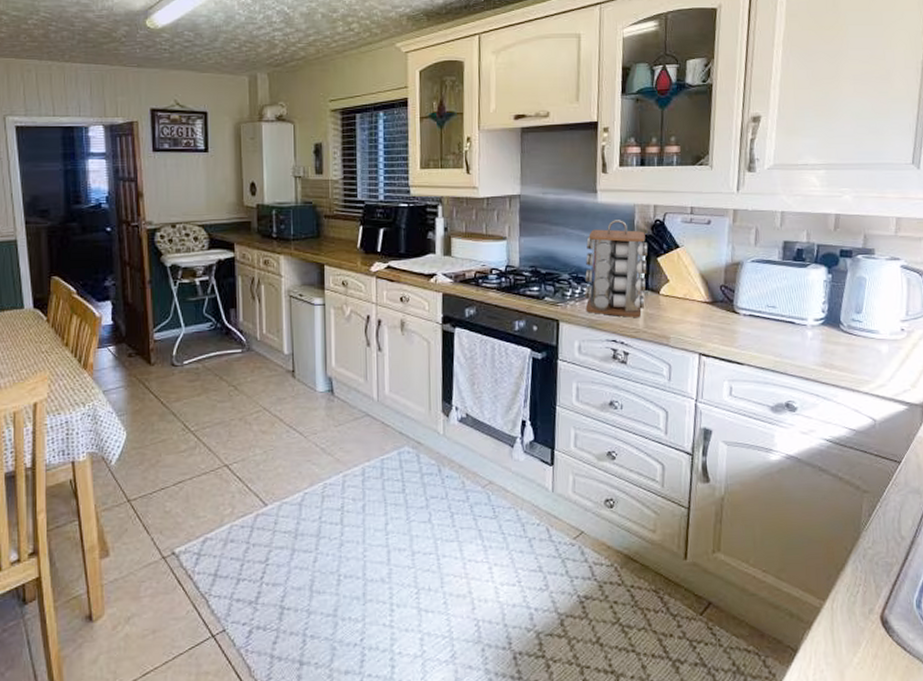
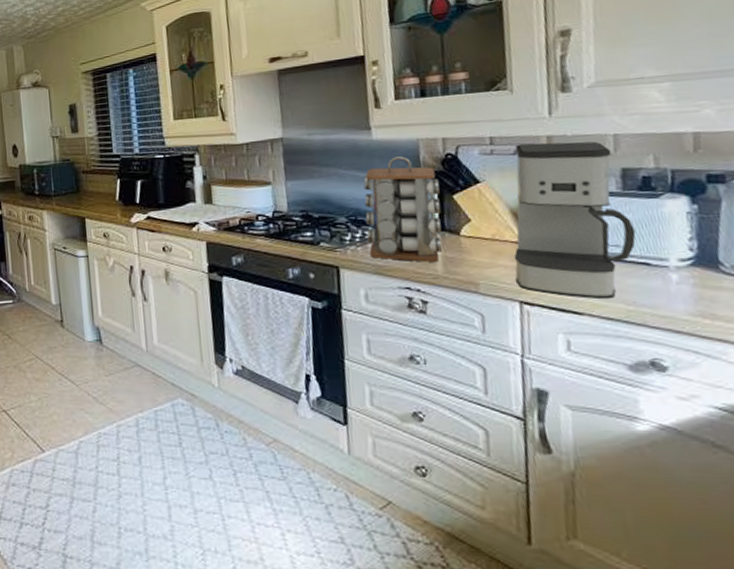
coffee maker: none [698,215,788,351] -> present [513,141,636,299]

